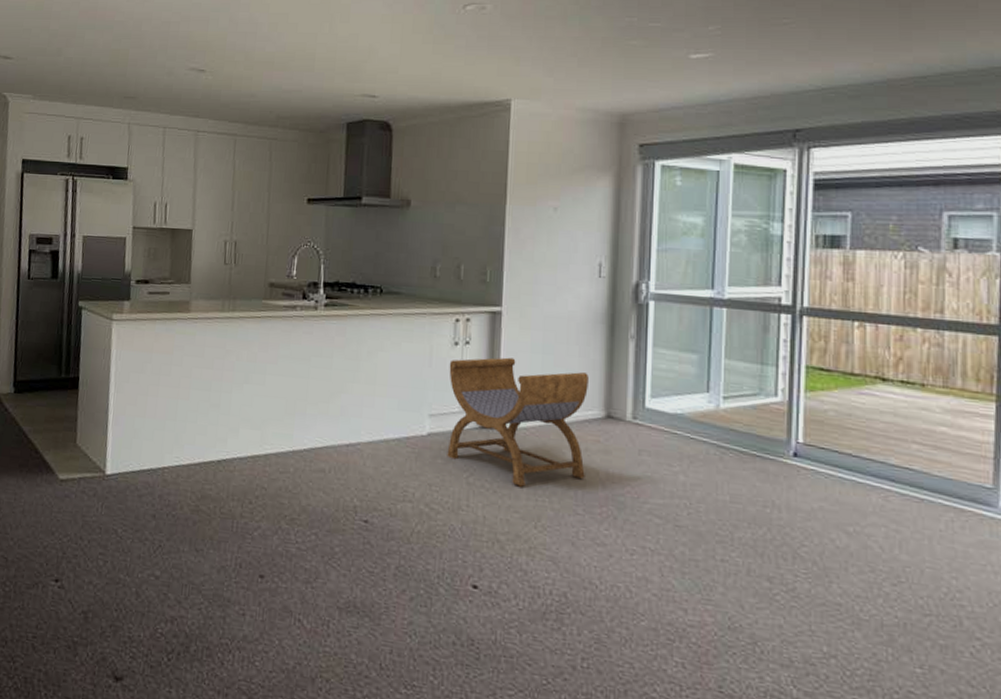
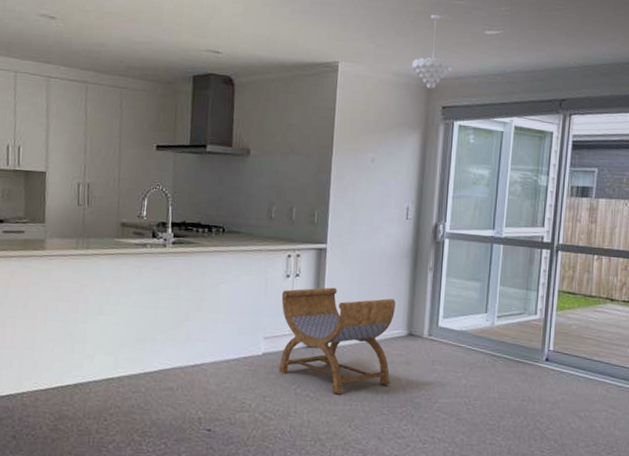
pendant light: none [599,40,652,125] -> present [412,14,454,90]

